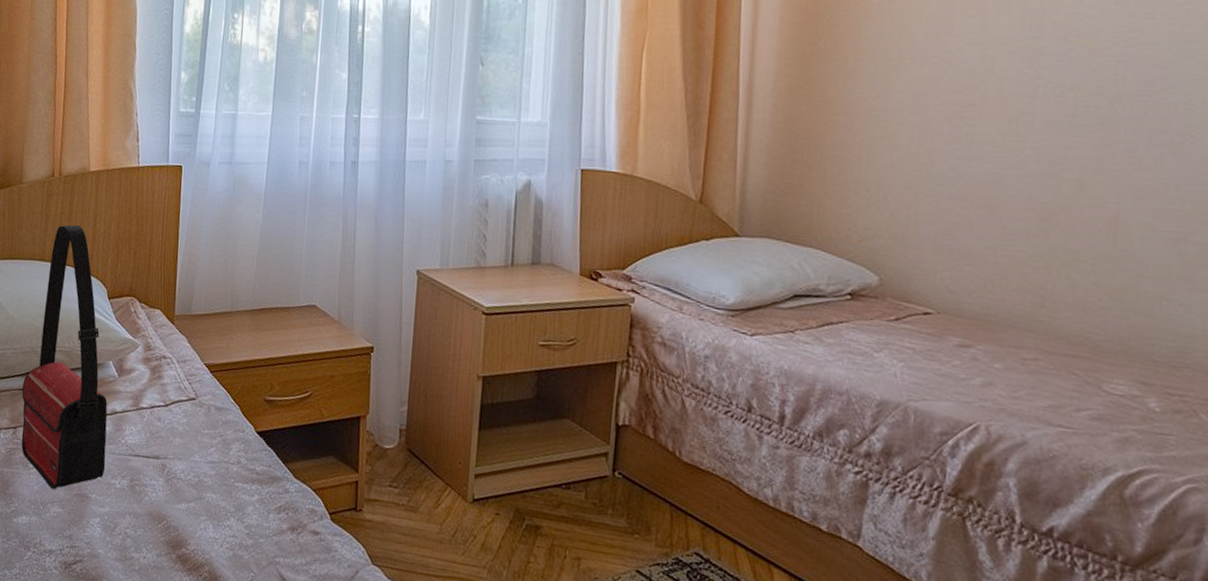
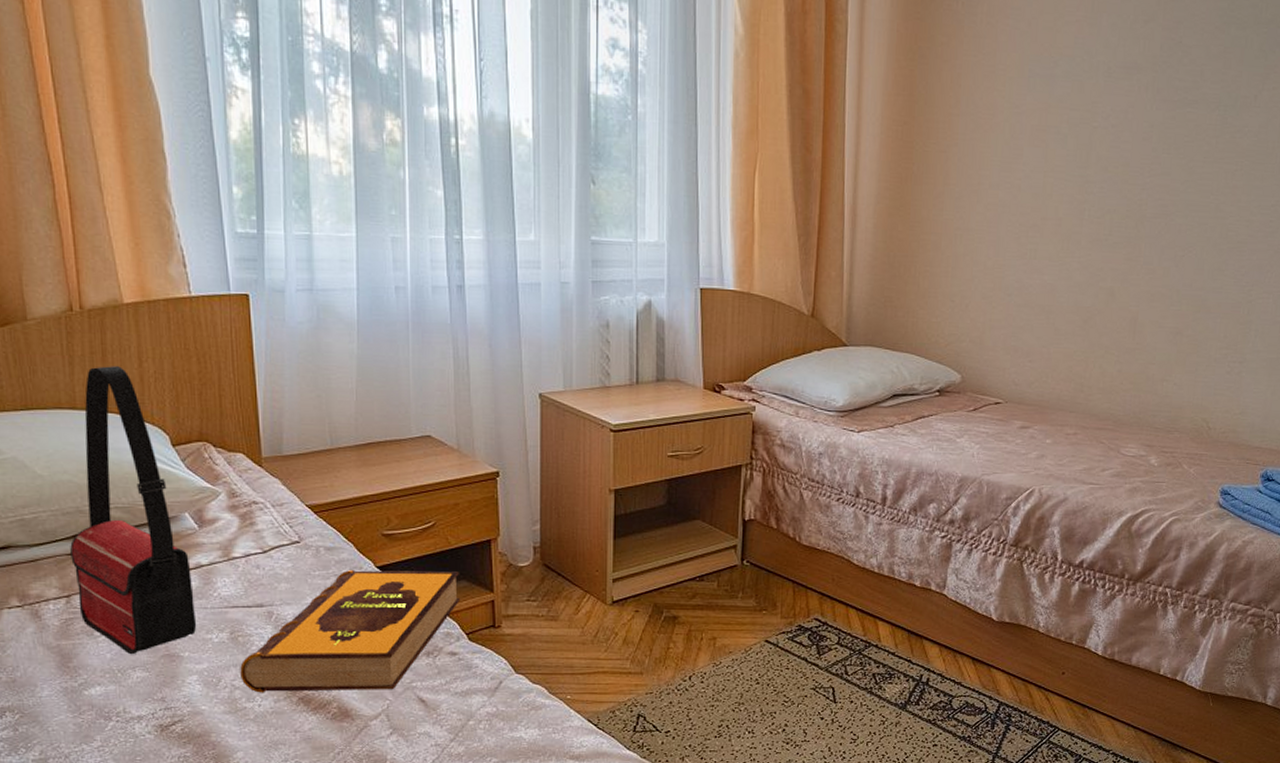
hardback book: none [133,432,328,562] -> present [240,570,461,693]

